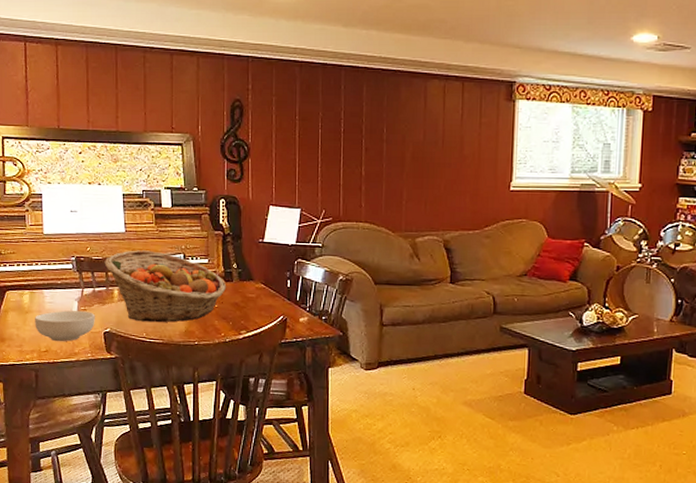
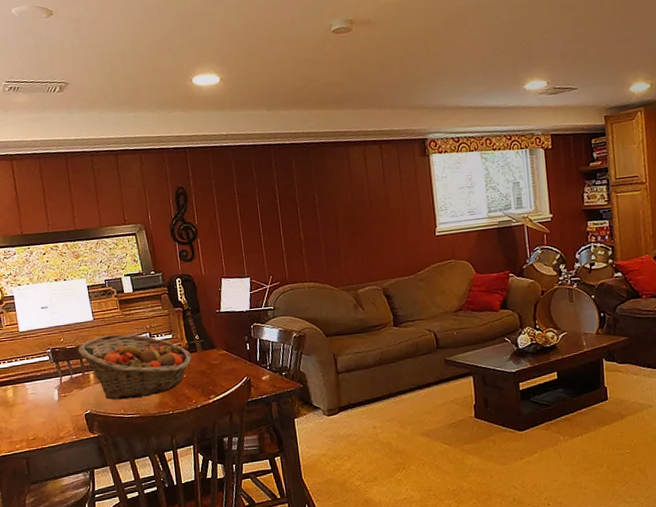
cereal bowl: present [35,310,95,342] -> none [20,397,76,429]

